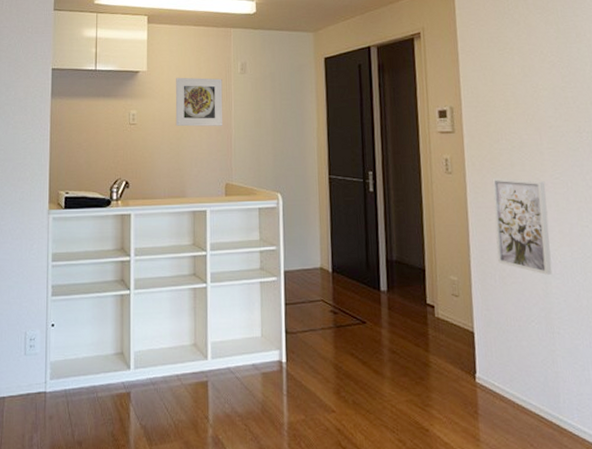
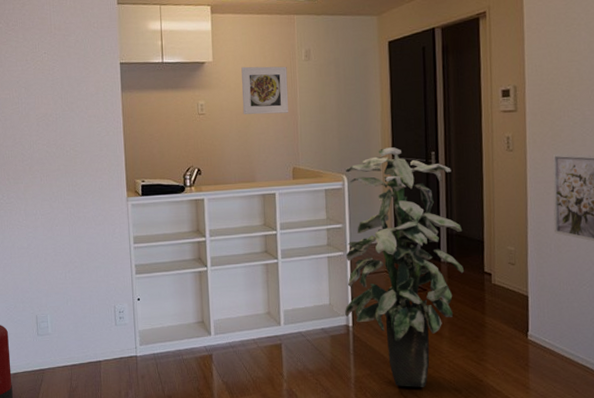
indoor plant: none [278,166,406,437] -> present [345,147,465,387]

